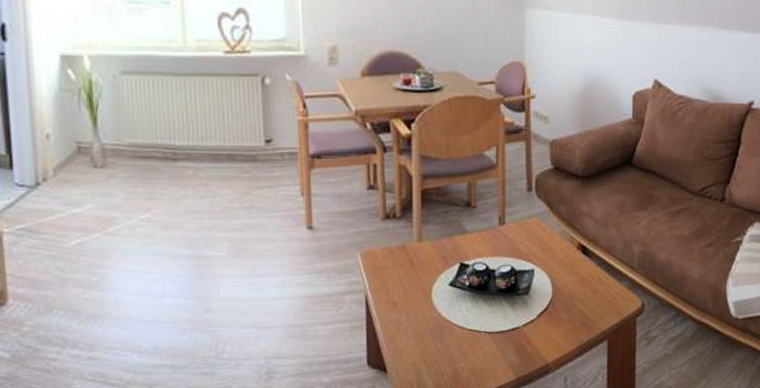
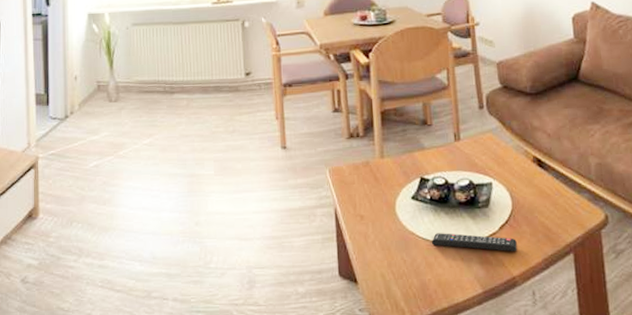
remote control: none [468,320,554,340] -> present [432,233,517,252]

